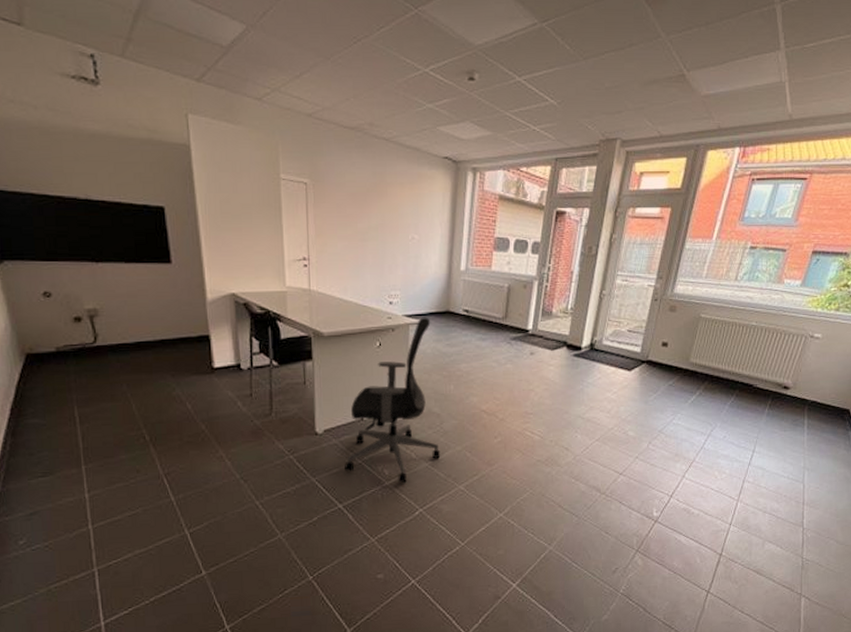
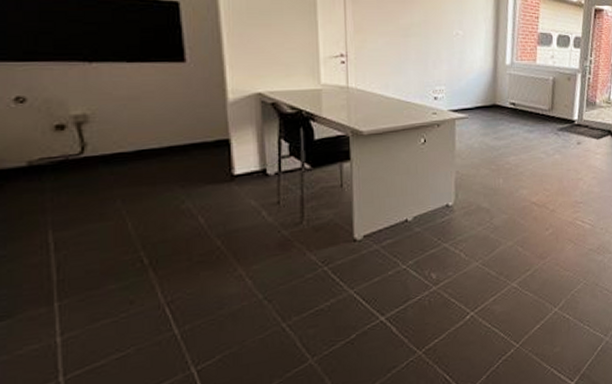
office chair: present [344,317,441,484] -> none [387,111,492,287]

